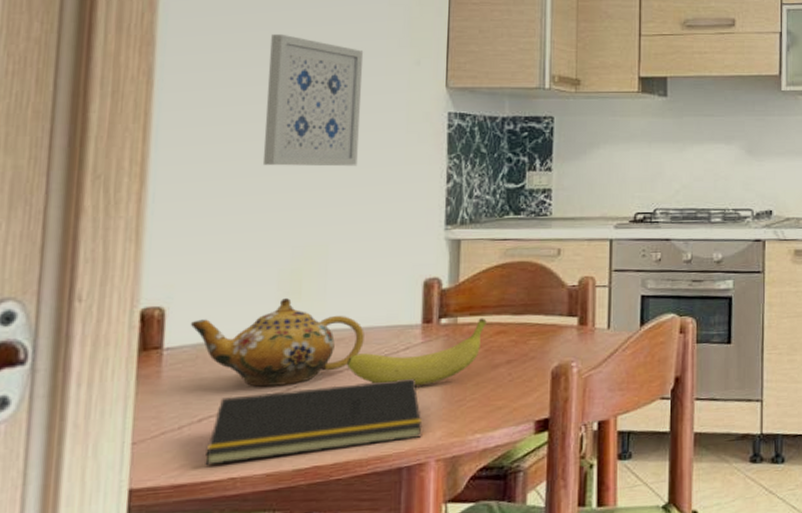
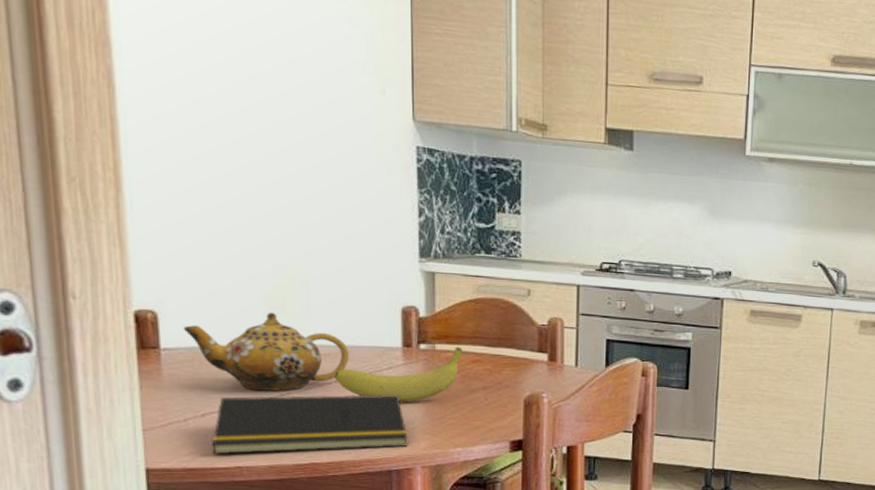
wall art: present [262,33,364,167] -> none [231,46,329,192]

